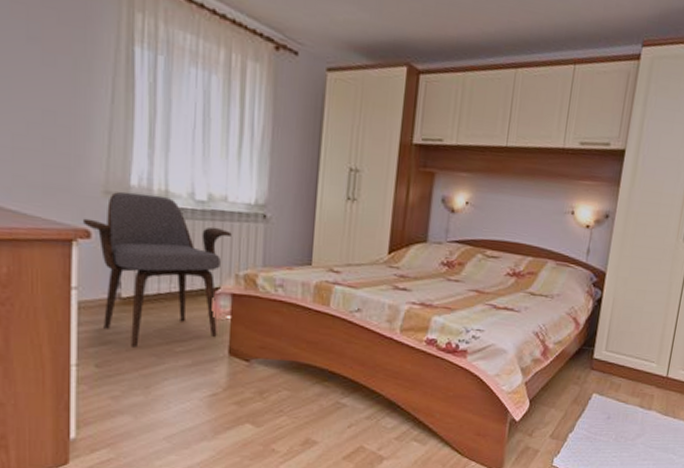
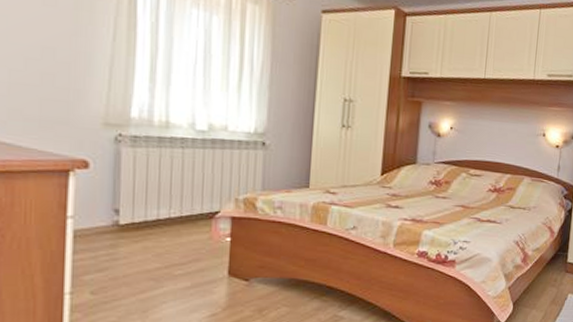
armchair: present [82,191,232,348] -> none [80,123,232,273]

